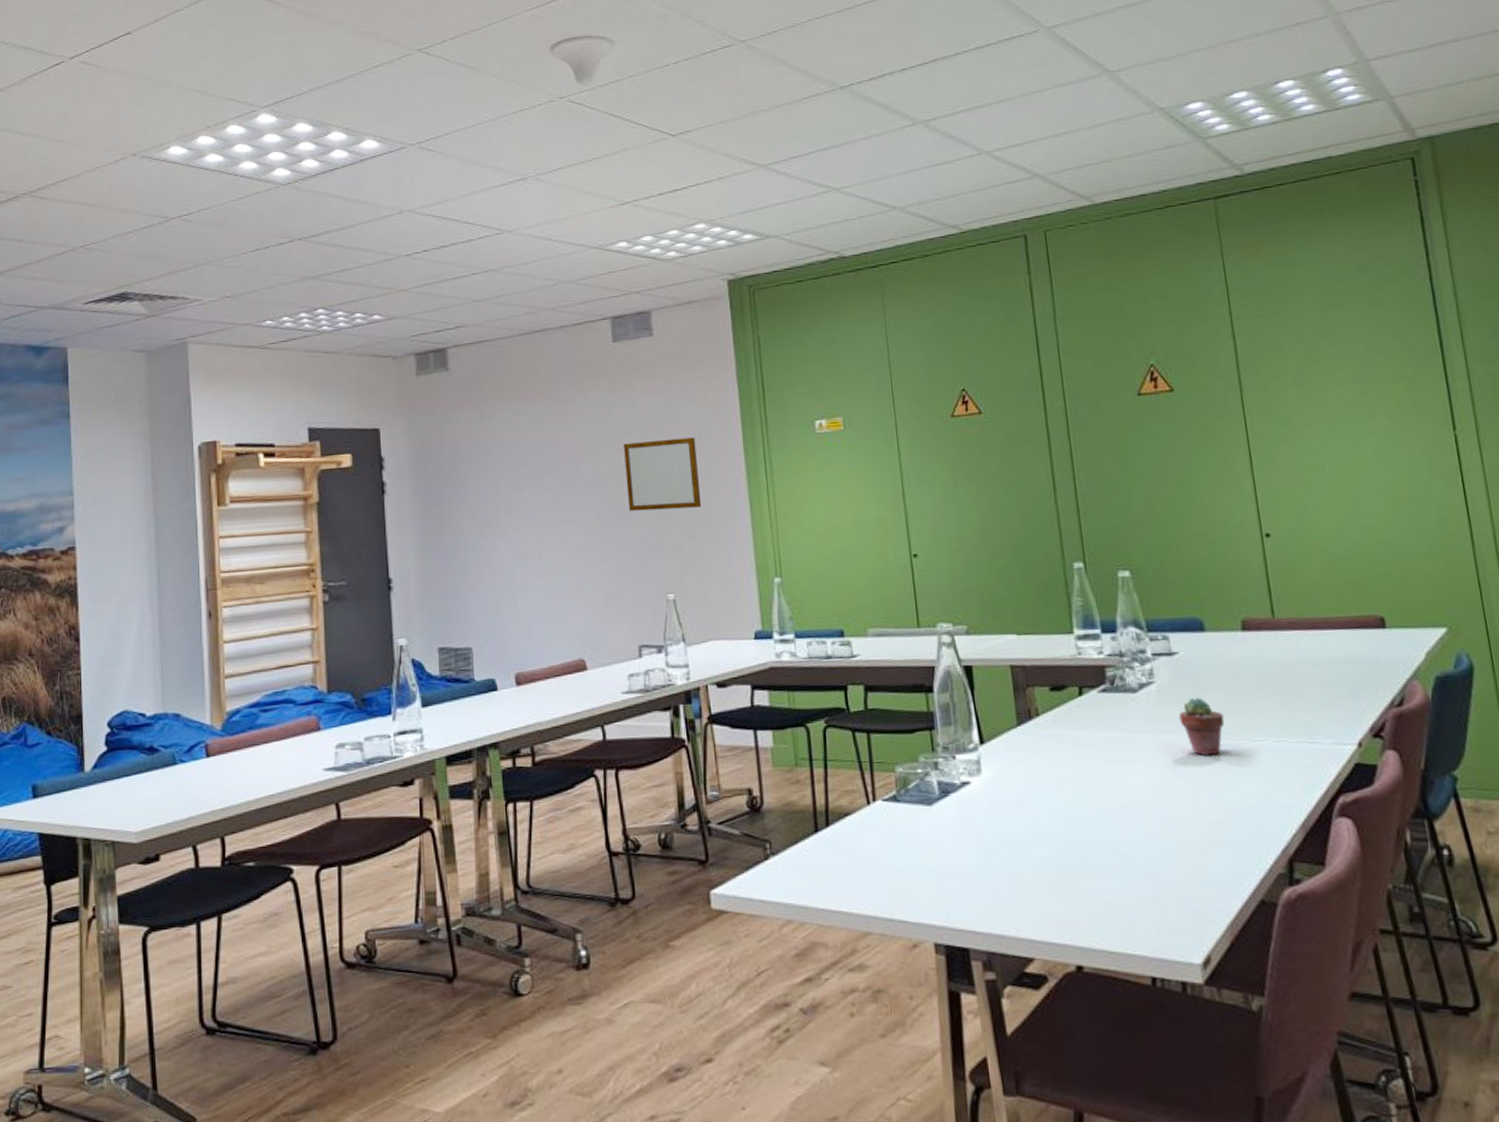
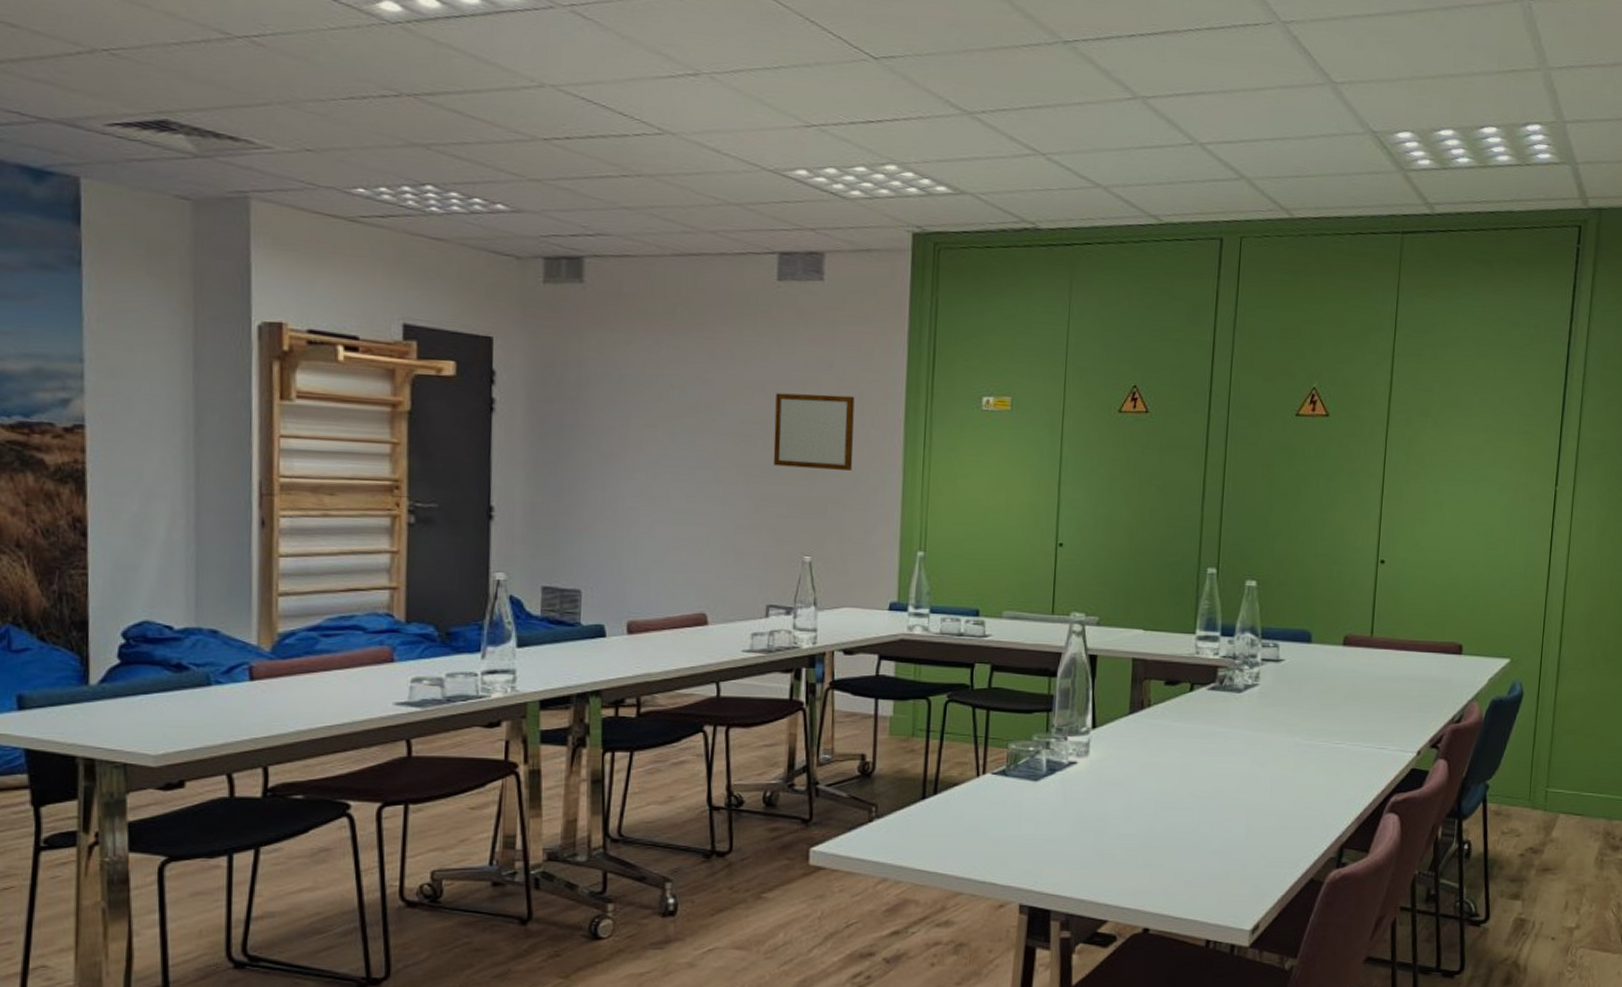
potted succulent: present [1178,697,1225,756] -> none [1273,701,1312,754]

